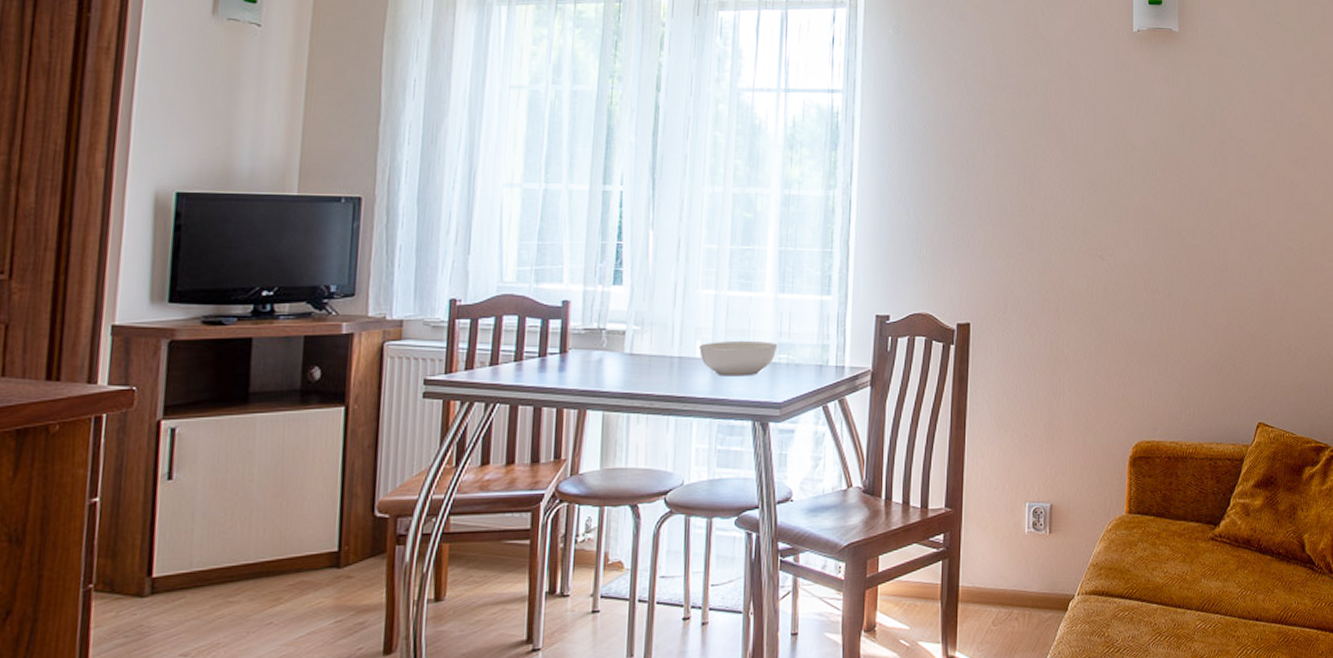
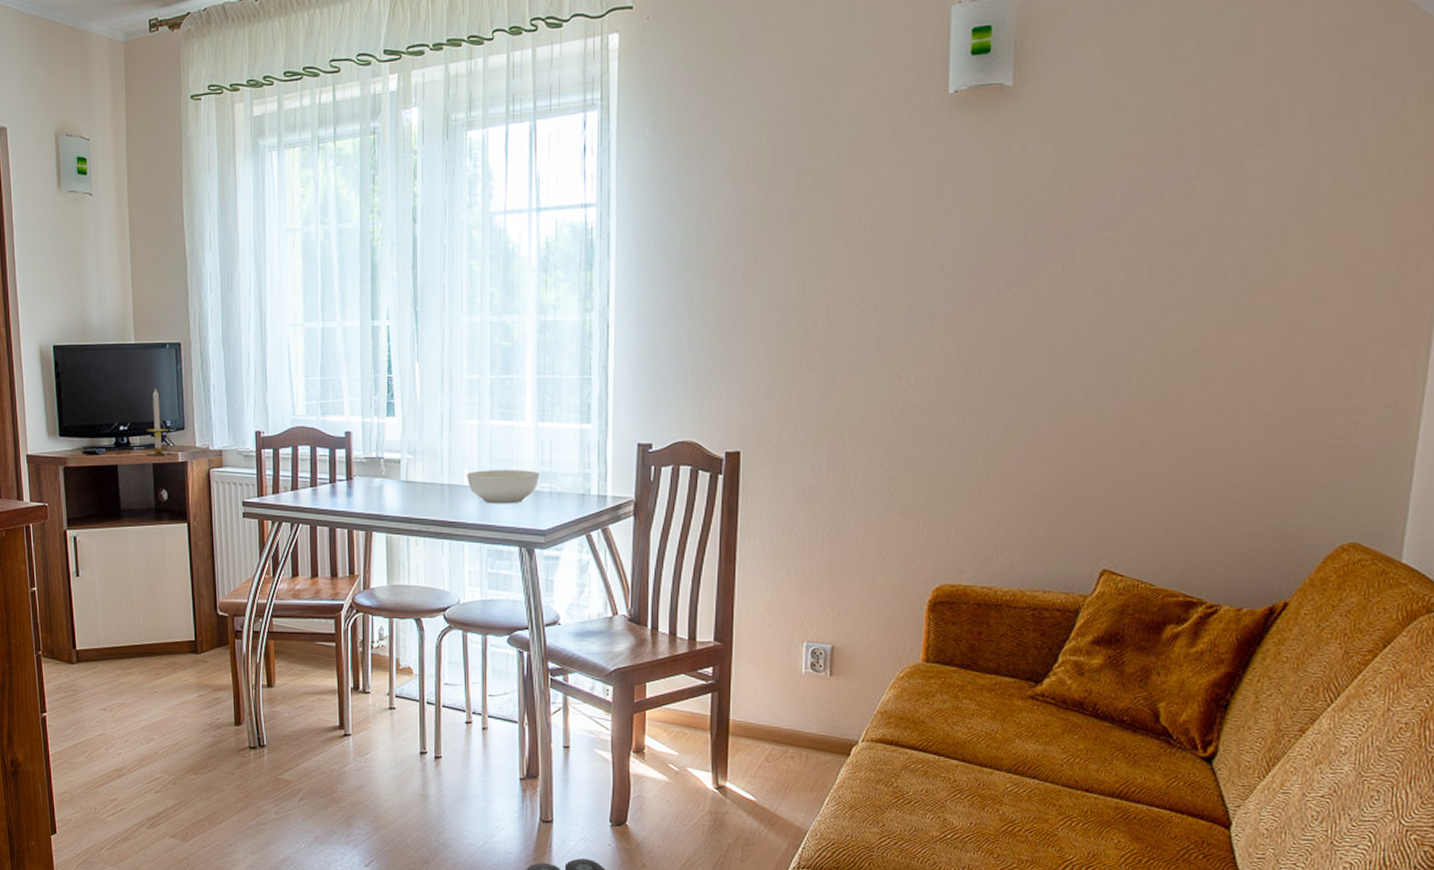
candle: none [296,248,333,326] -> present [146,388,172,455]

